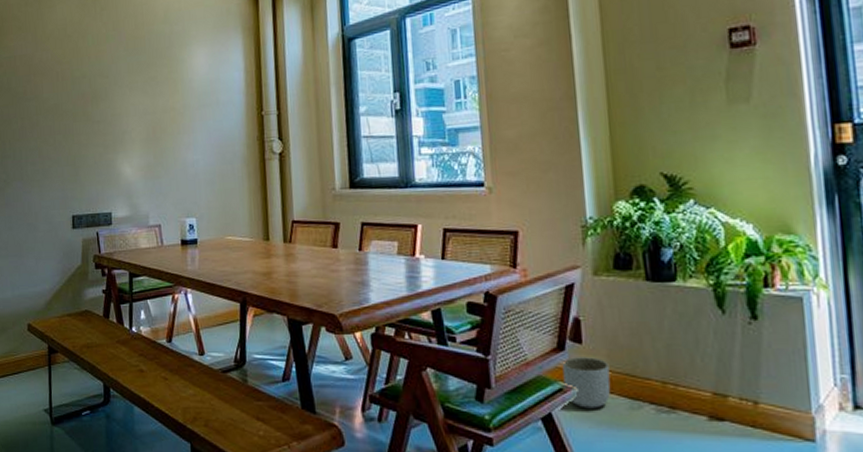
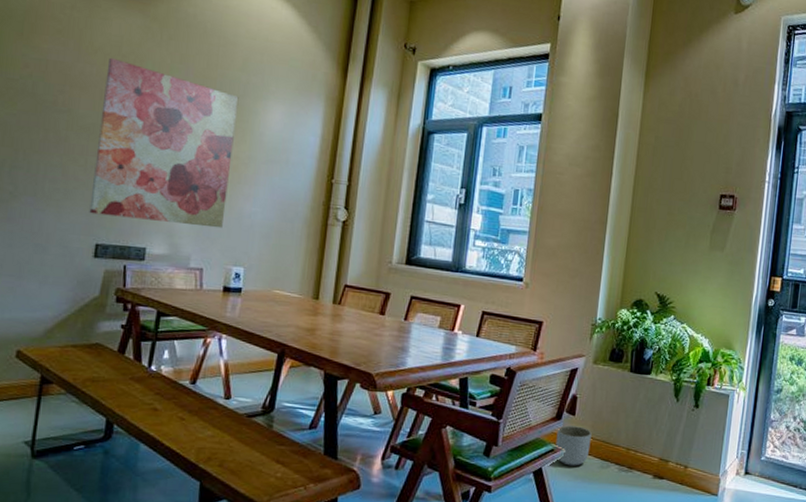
wall art: none [58,40,171,188] -> present [89,57,239,229]

